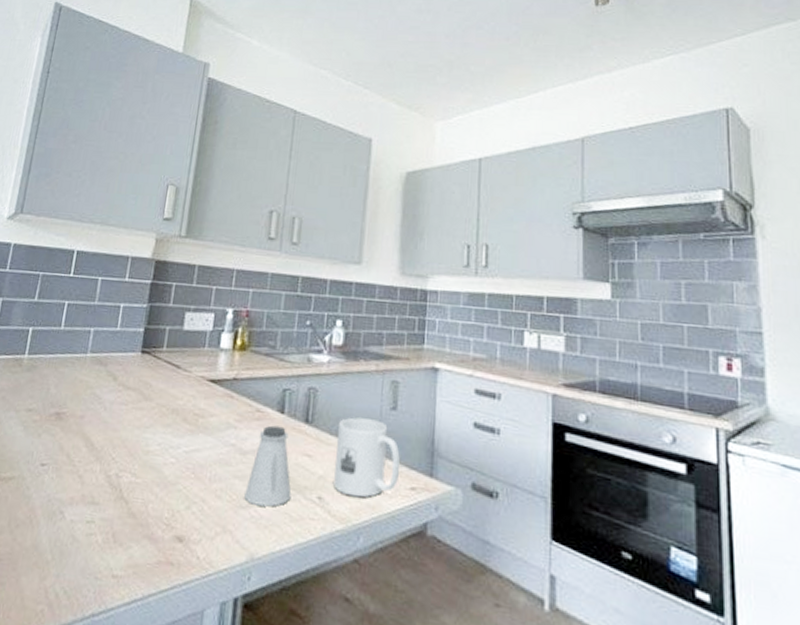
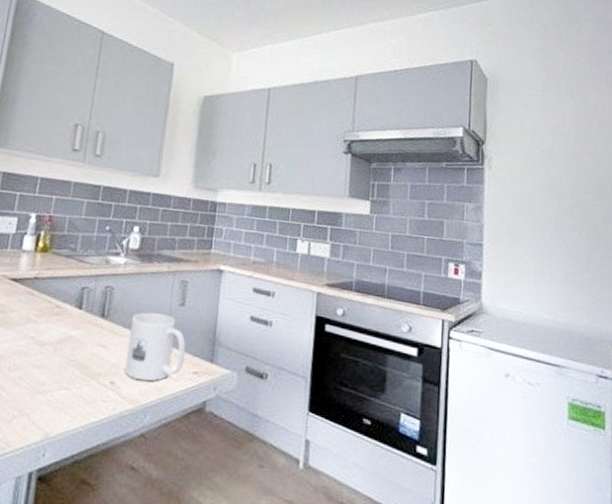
saltshaker: present [244,425,292,507] -> none [41,319,86,392]

